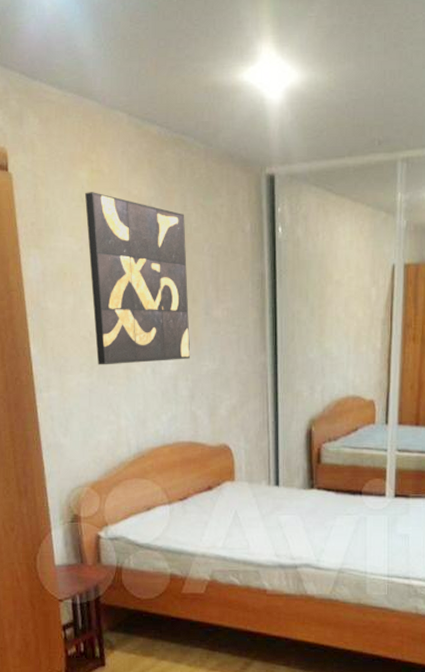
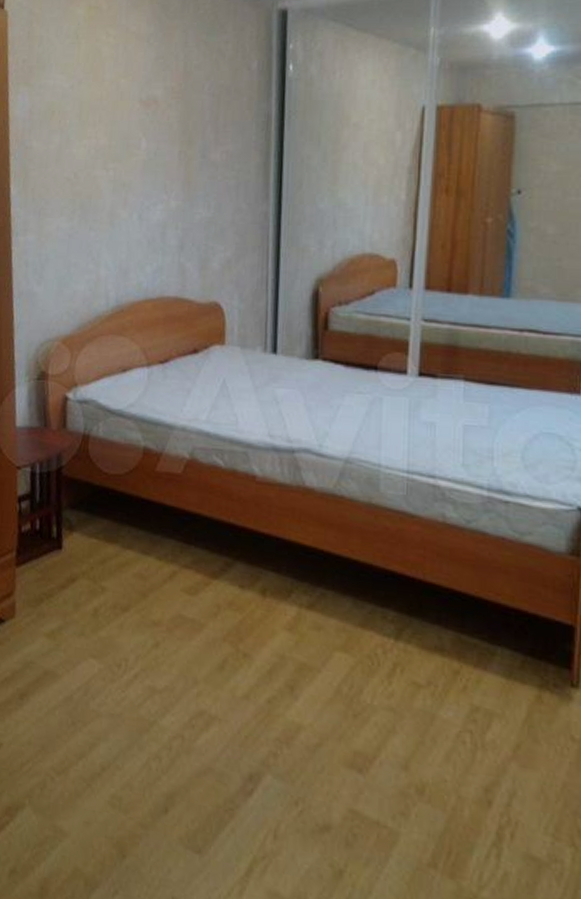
wall art: present [84,192,191,365] -> none [79,29,186,209]

